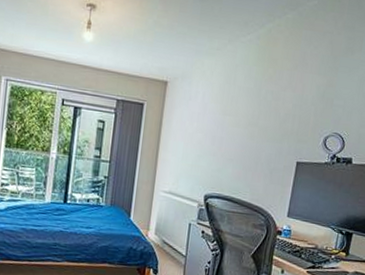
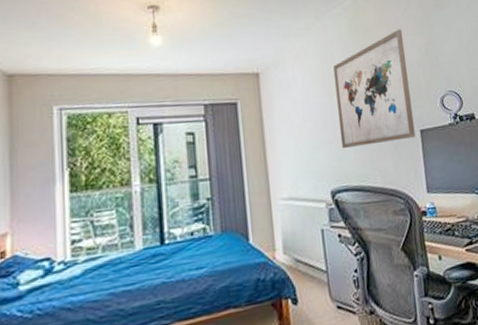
wall art: none [223,65,307,167] -> present [333,29,416,149]

